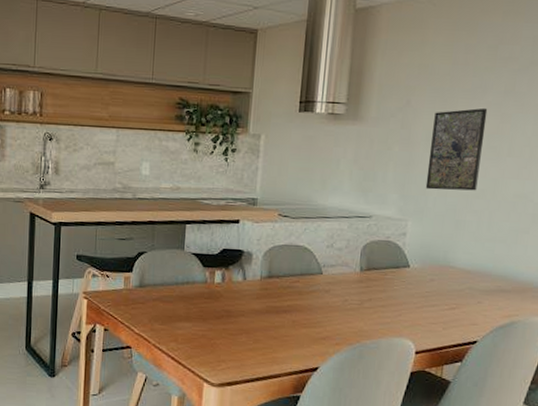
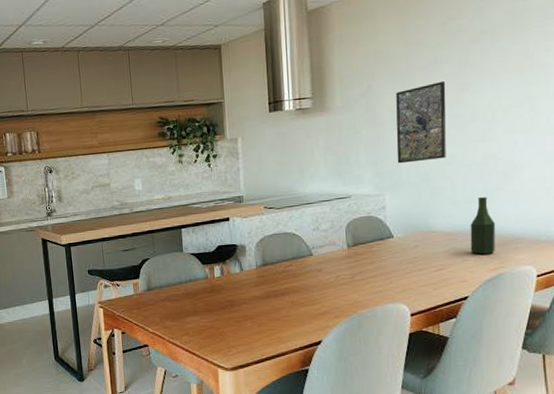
bottle: none [486,237,517,299] -> present [470,196,496,255]

